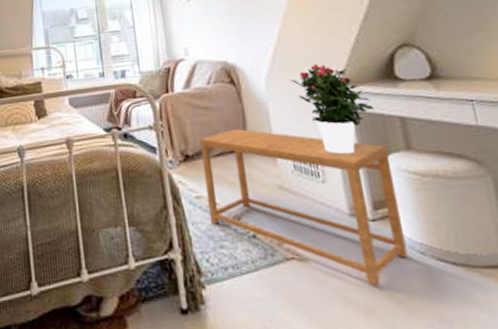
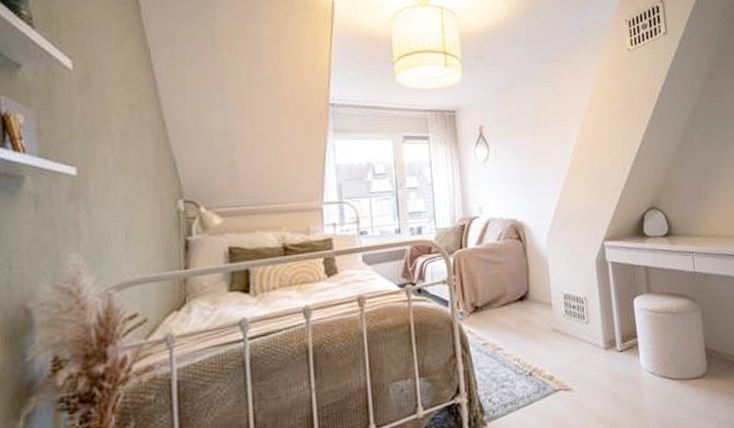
side table: present [200,129,408,285] -> none [488,280,643,403]
potted flower: present [290,64,375,155] -> none [566,223,628,299]

